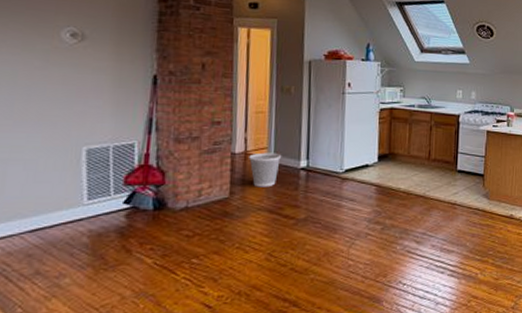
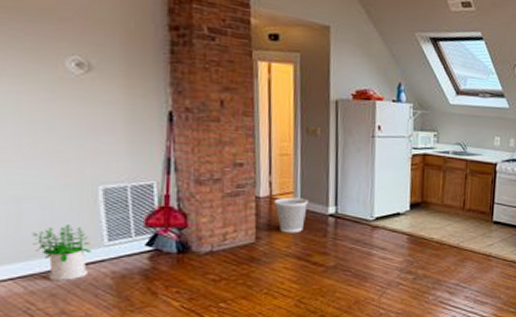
potted plant: none [13,185,71,241] -> present [31,225,91,280]

